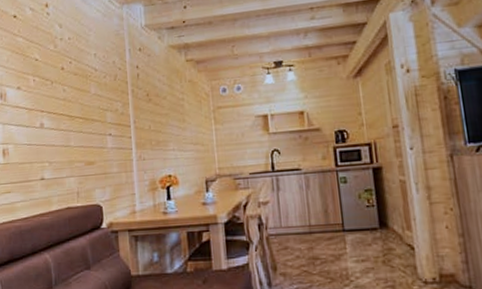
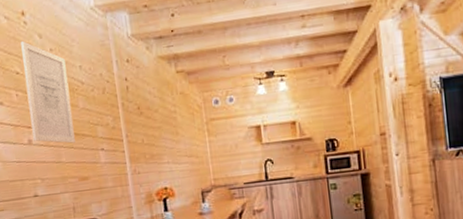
wall art: none [42,30,85,128] -> present [21,41,75,144]

